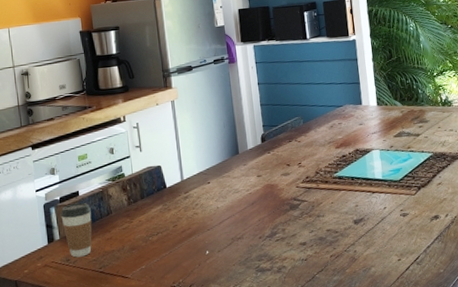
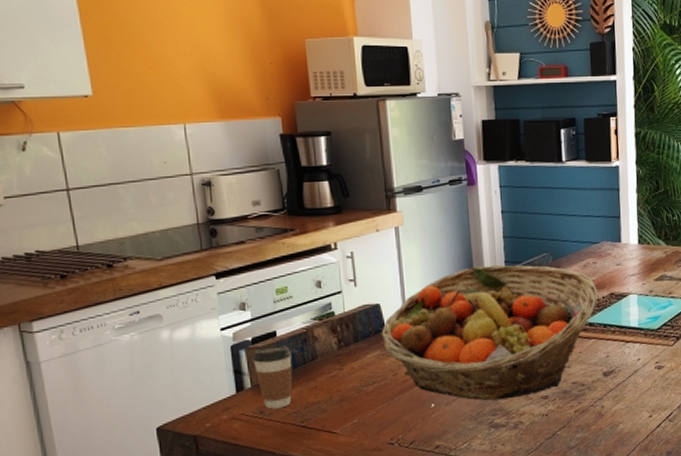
fruit basket: none [162,128,345,248] -> present [381,264,598,401]

